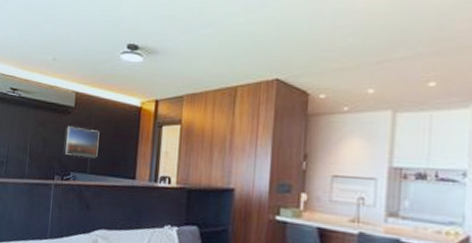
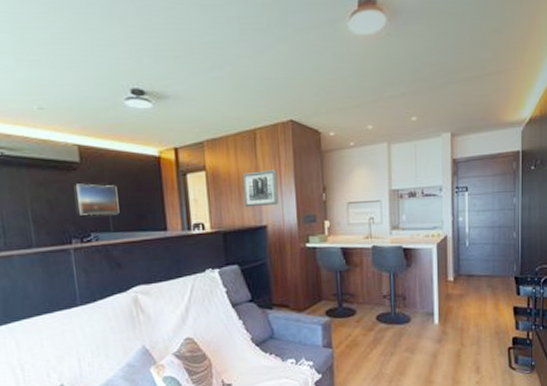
wall art: none [214,129,253,168] -> present [242,169,279,208]

